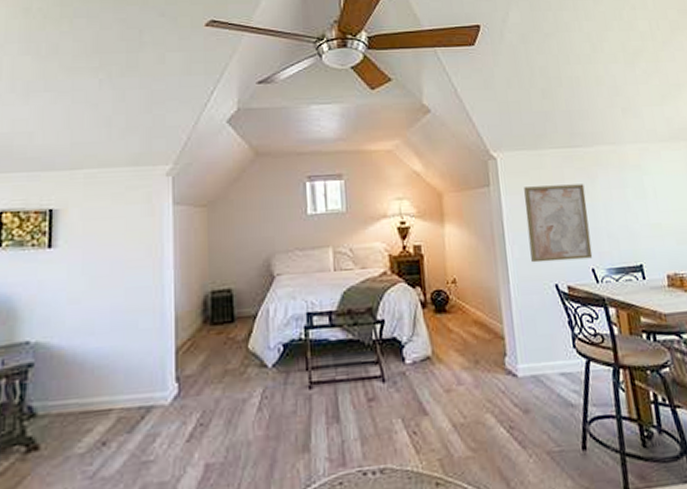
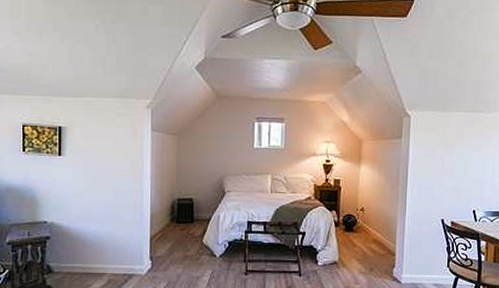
wall art: present [524,184,593,263] -> none [426,141,479,202]

